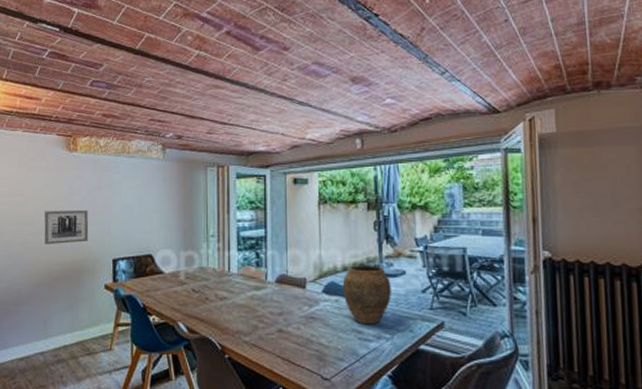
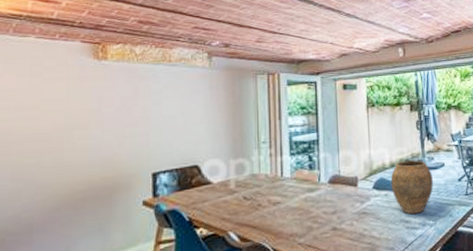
wall art: present [44,209,89,245] -> none [65,122,123,164]

